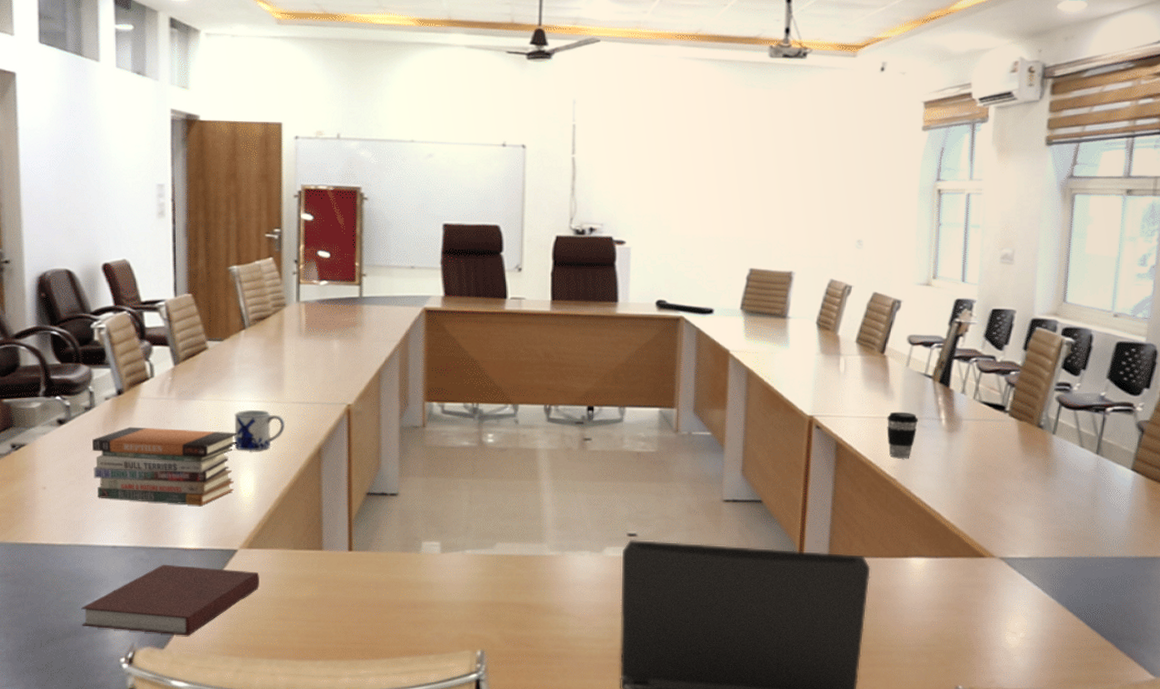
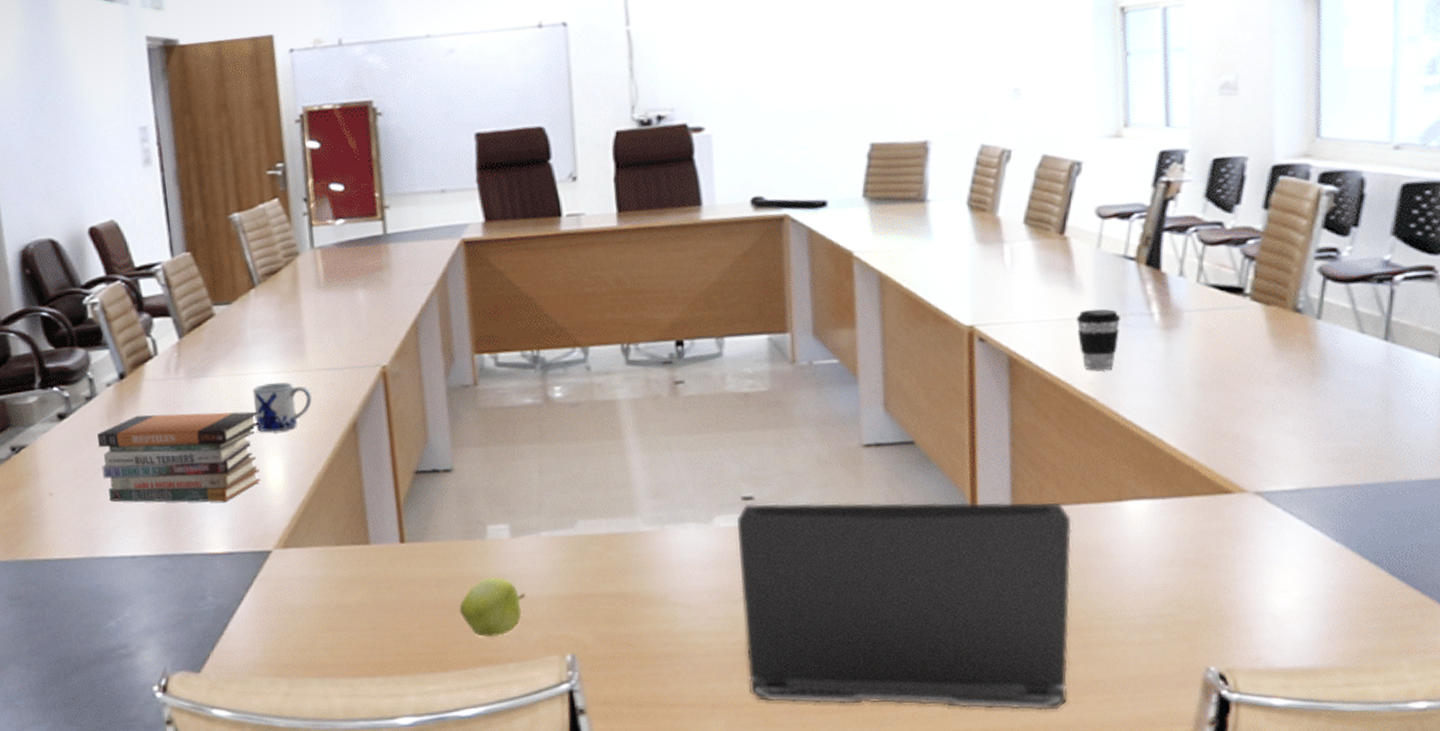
notebook: present [81,564,259,636] -> none [104,573,301,656]
apple: none [392,584,448,633] -> present [459,577,526,638]

